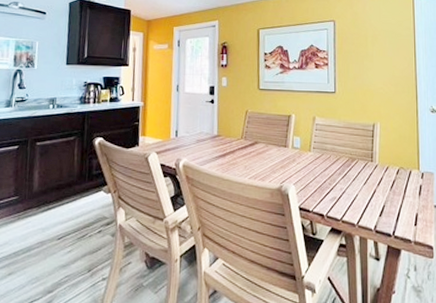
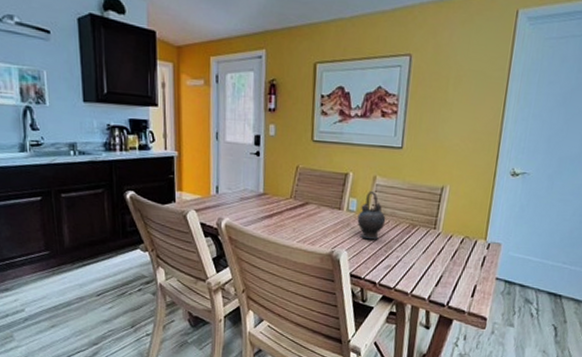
teapot: none [302,129,327,174] -> present [357,190,386,240]

